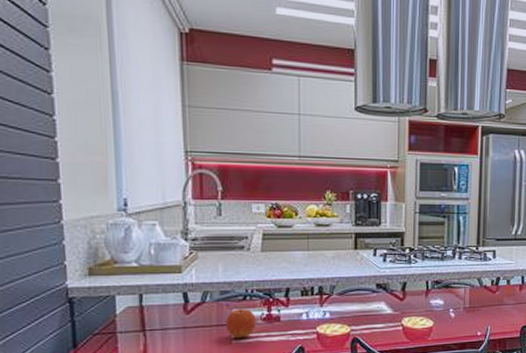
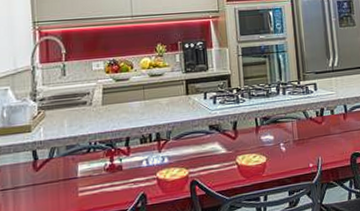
fruit: present [226,309,256,339] -> none [72,161,100,191]

